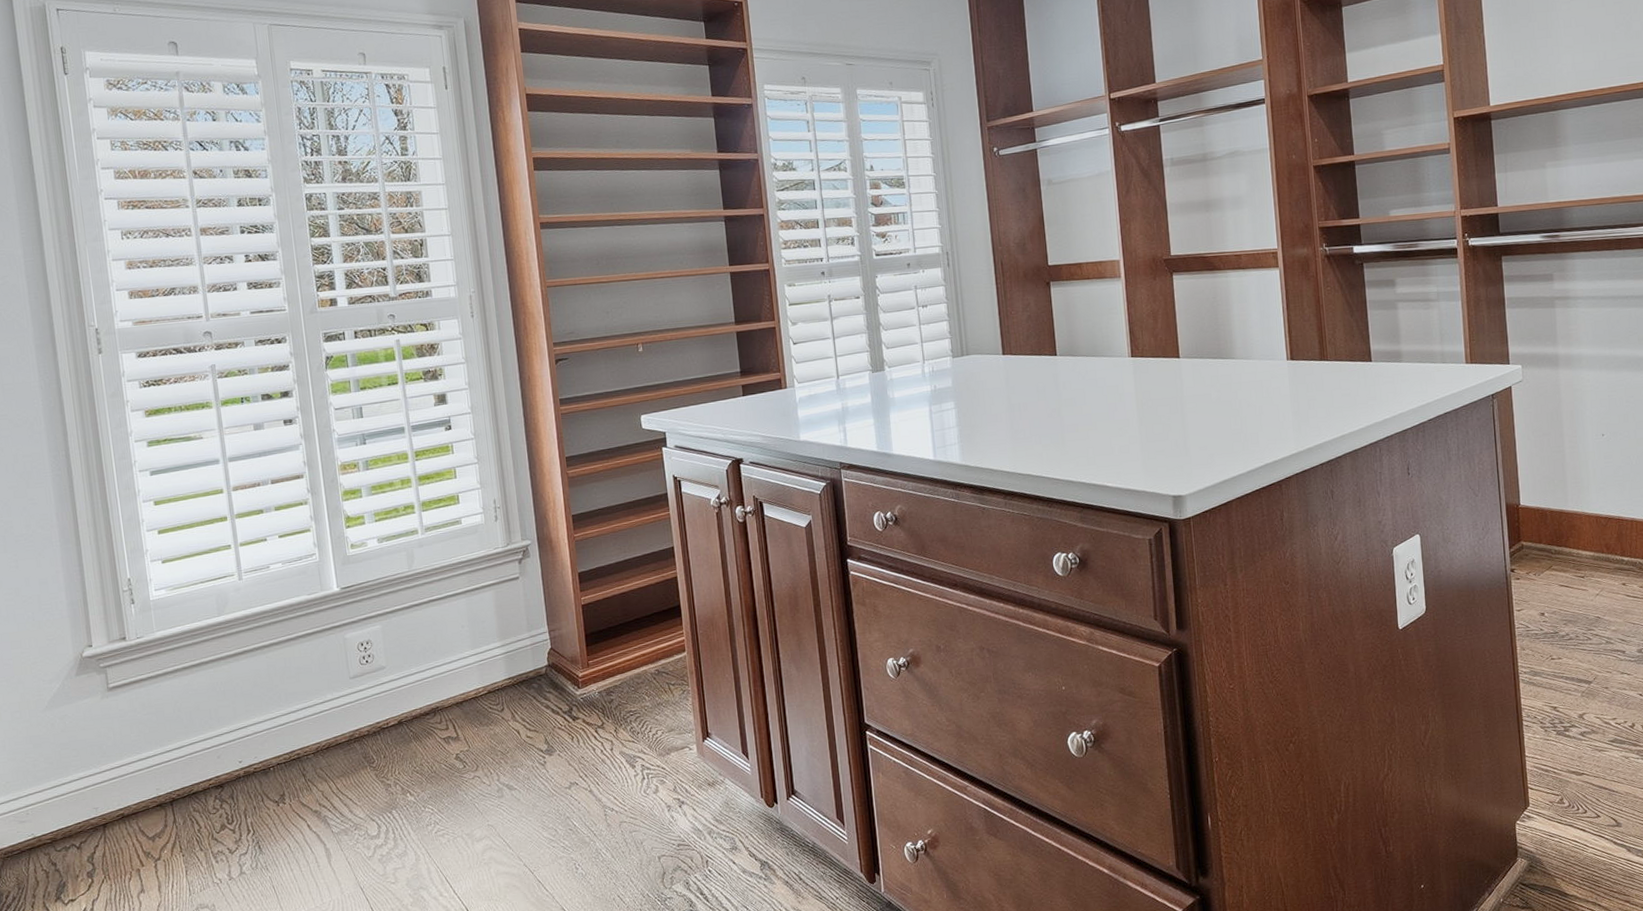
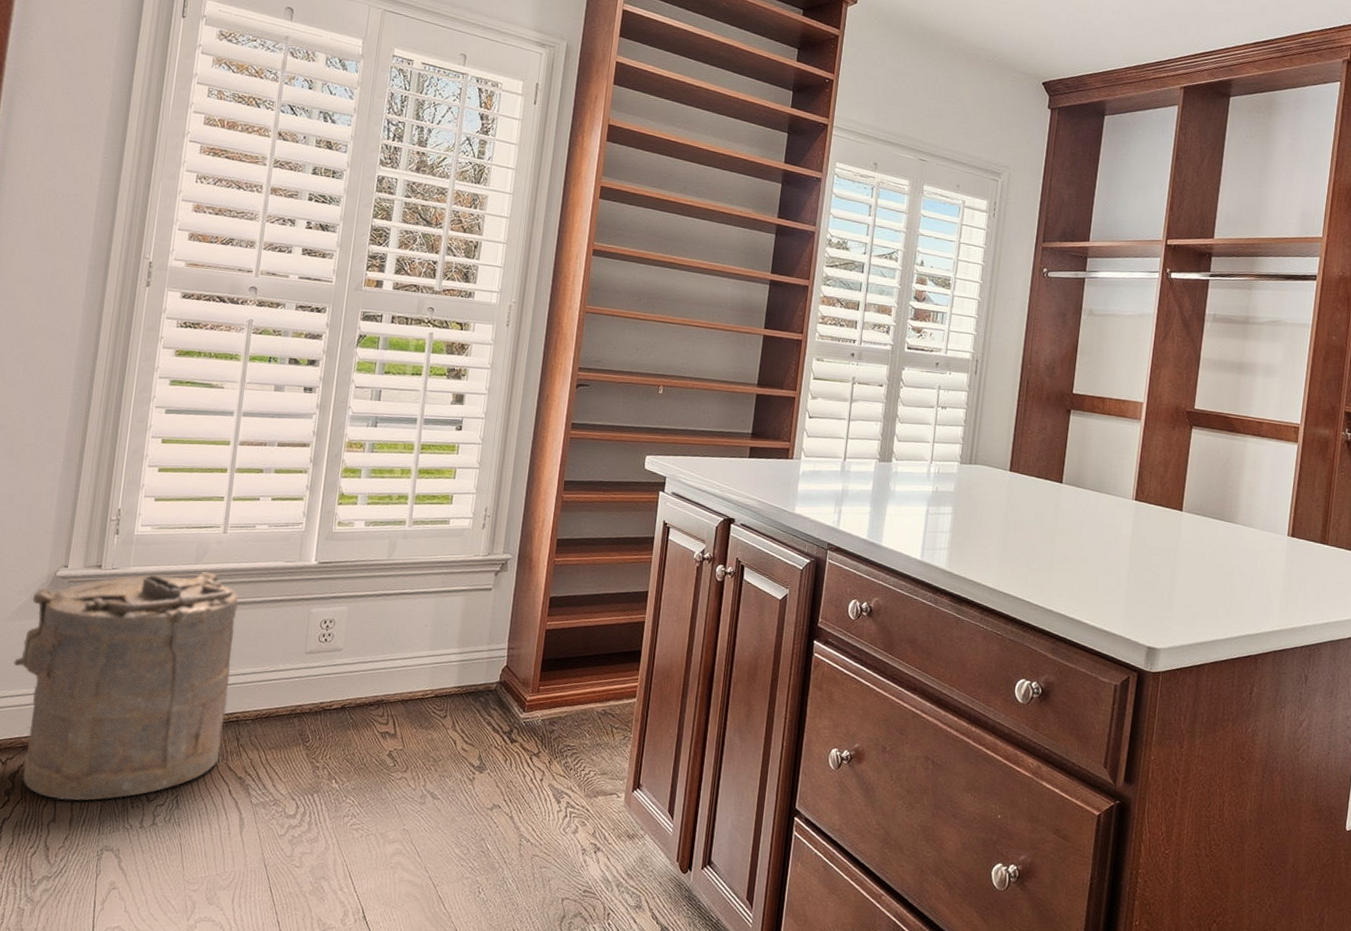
laundry hamper: none [62,621,290,871] -> present [14,571,238,801]

